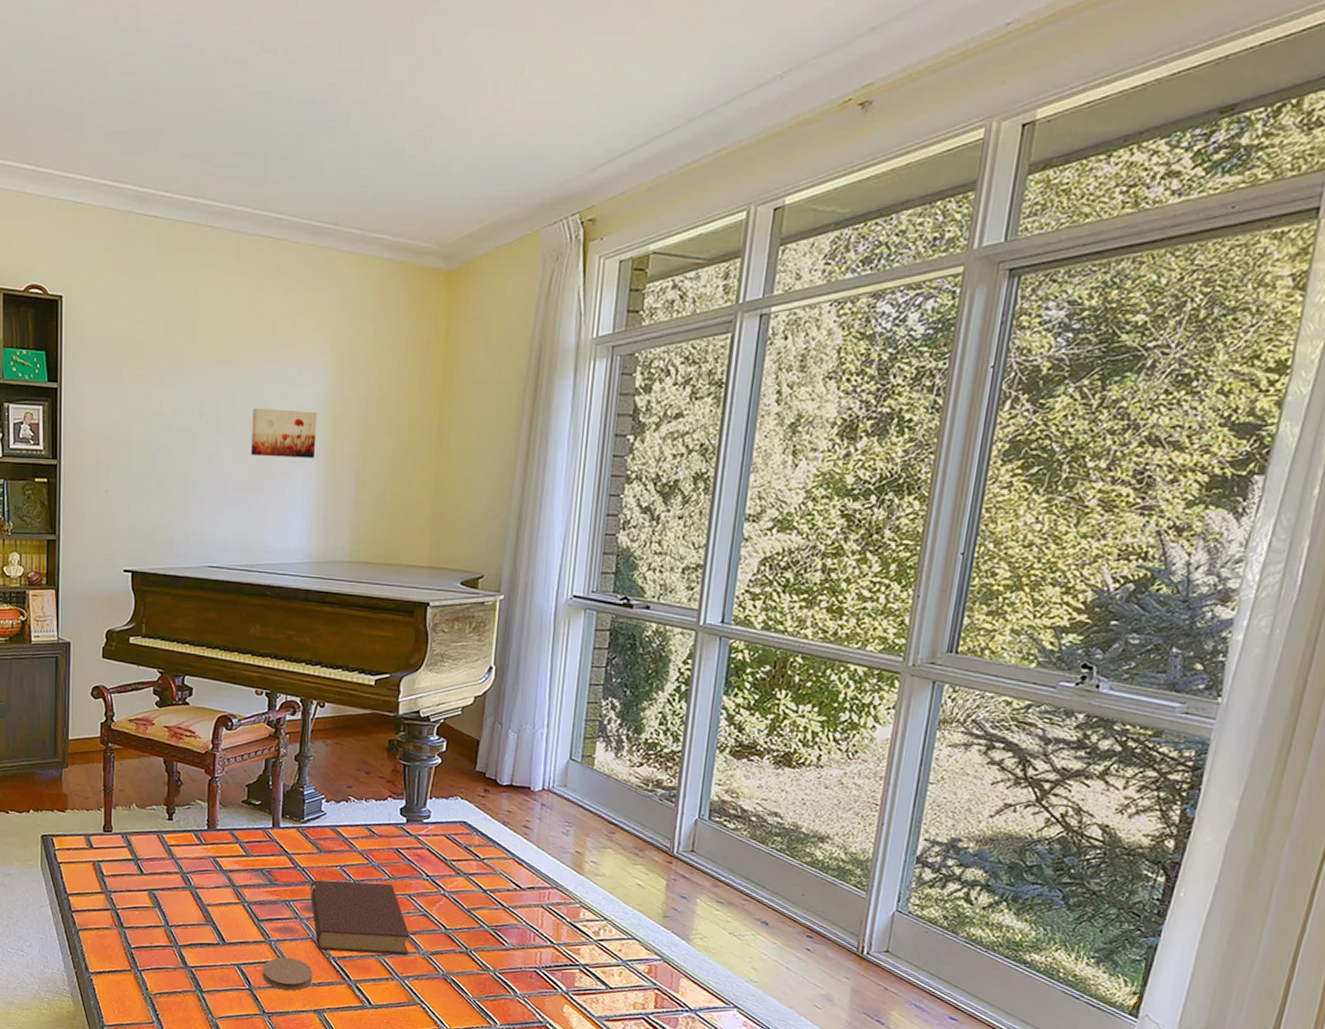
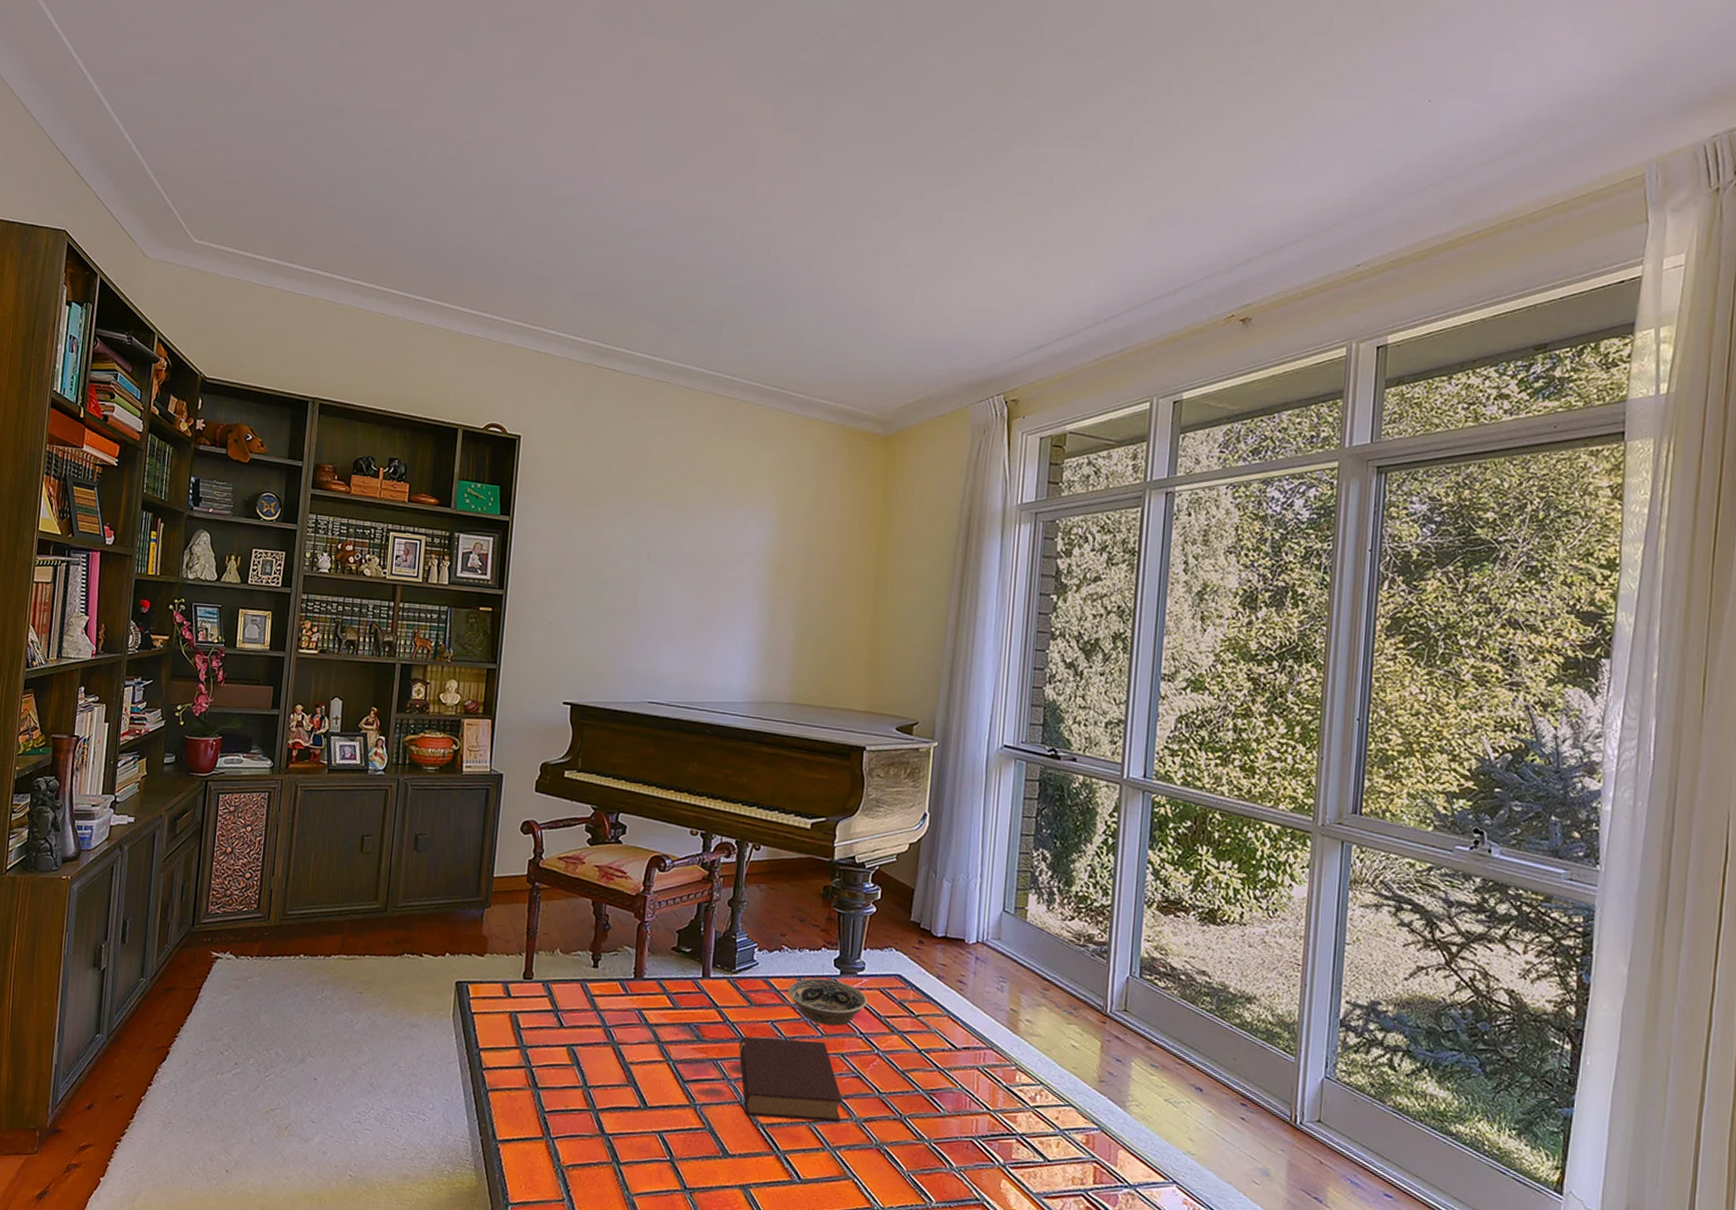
wall art: present [251,408,318,458] -> none [696,551,762,601]
coaster: present [262,957,313,991] -> none [685,1123,740,1163]
bowl: none [355,826,434,871] -> present [788,978,868,1027]

